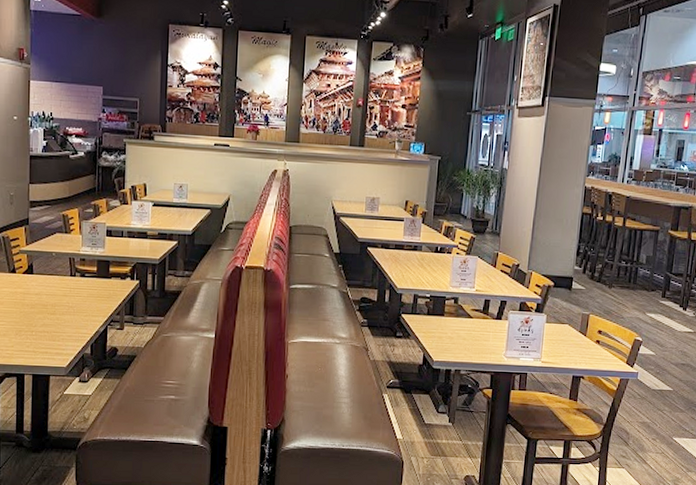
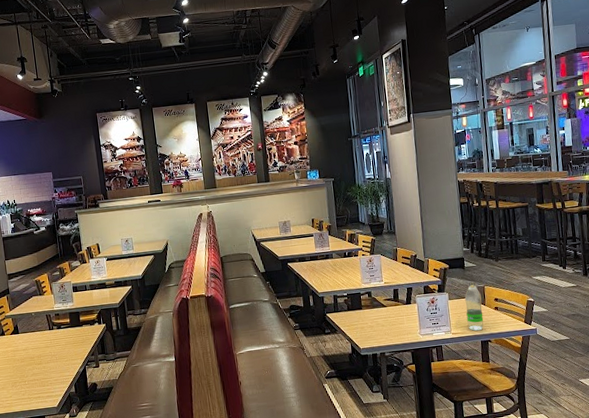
bottle: none [561,307,584,363] -> present [464,282,484,331]

